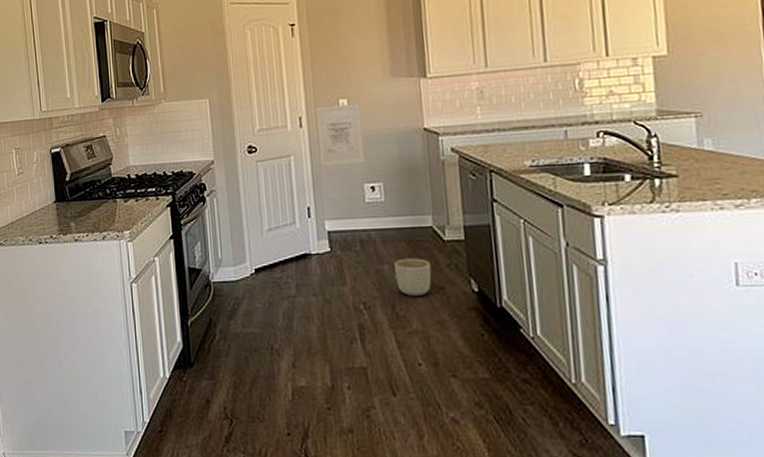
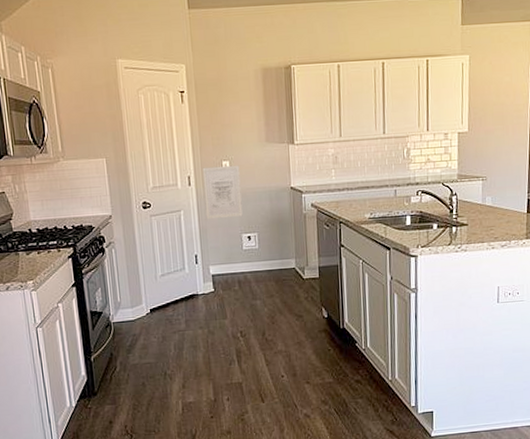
planter: present [395,258,432,296] -> none [265,293,293,324]

